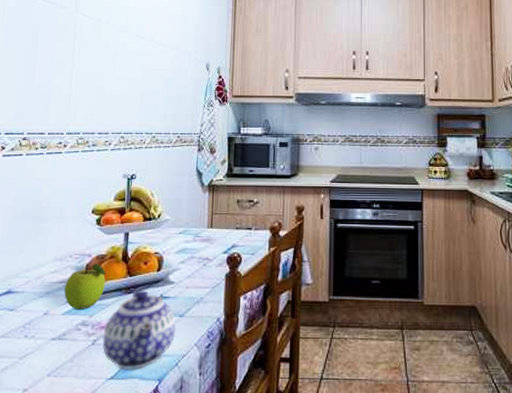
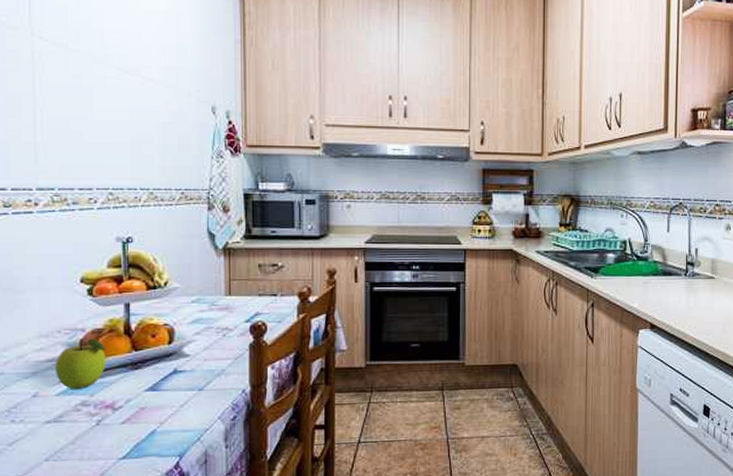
teapot: present [102,290,177,369] -> none [108,365,196,448]

